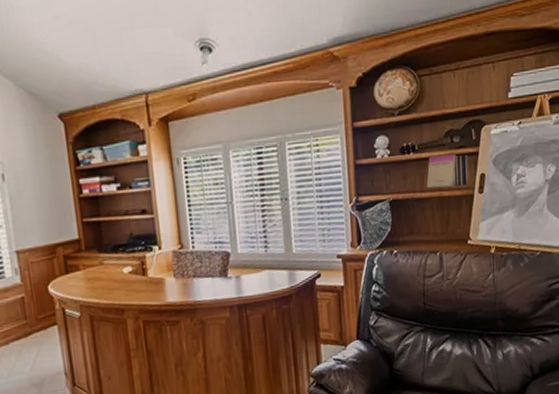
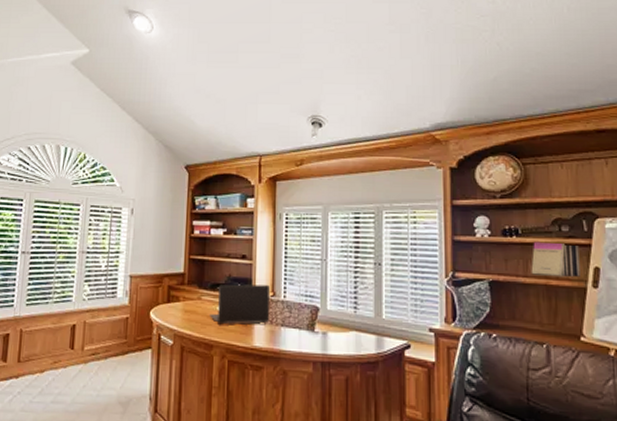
laptop computer: none [115,238,181,287] -> present [210,284,270,326]

